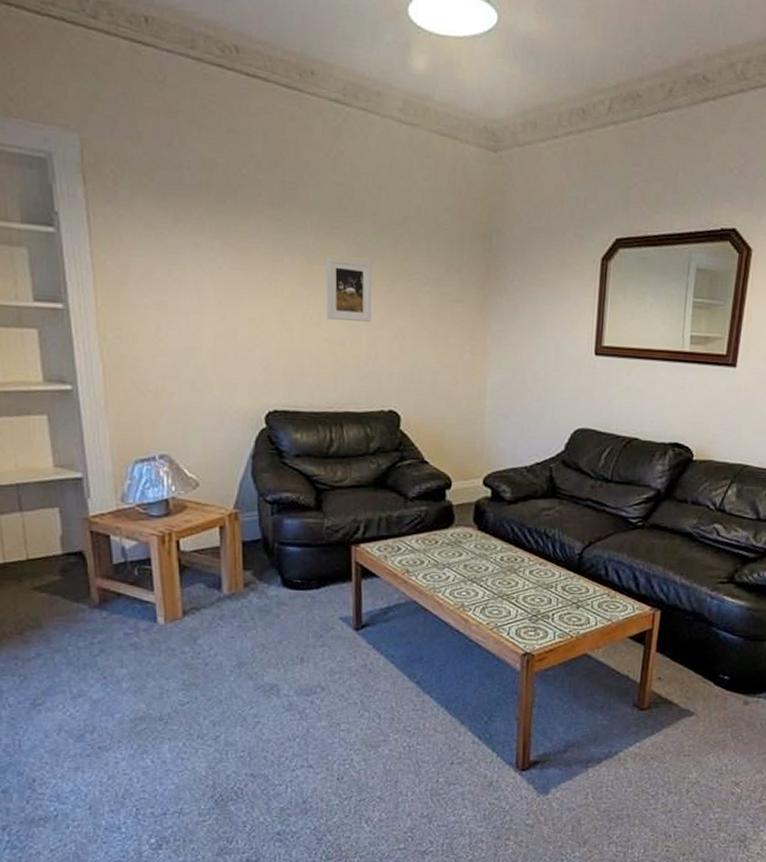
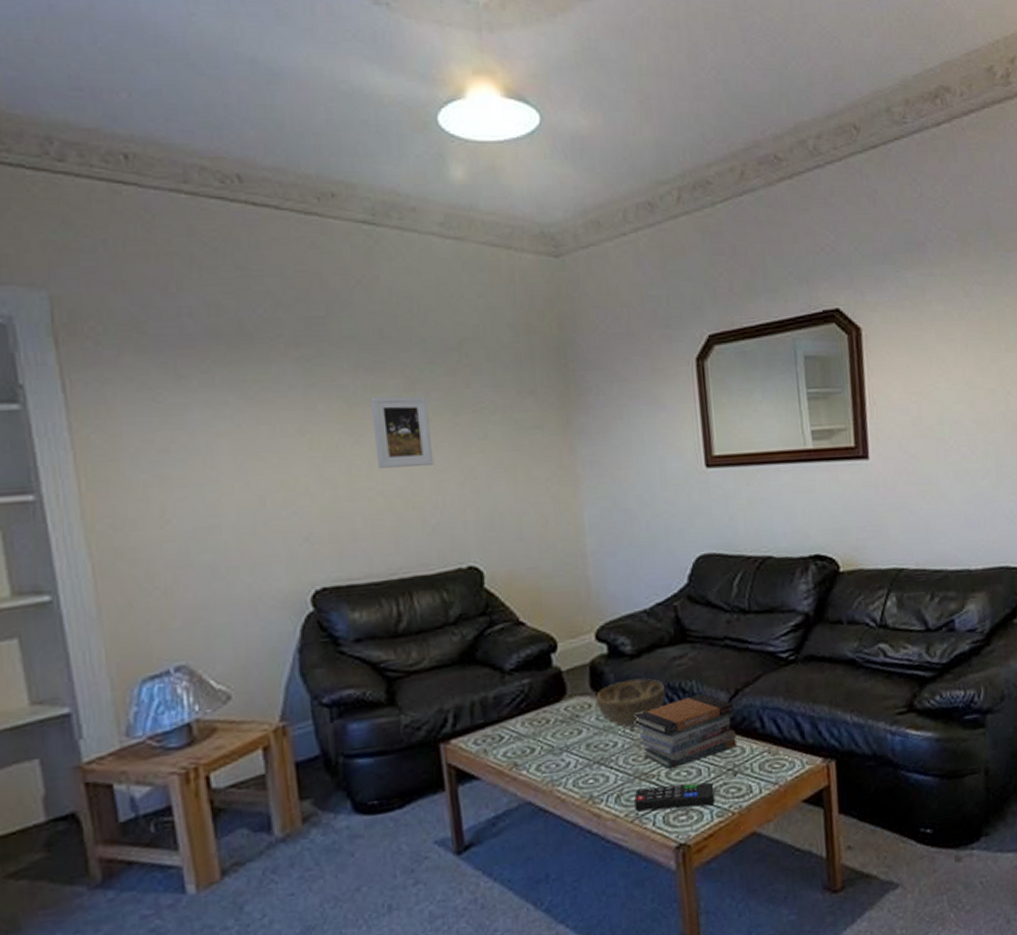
decorative bowl: none [477,520,534,558] -> present [596,678,667,728]
remote control: none [495,606,560,627] -> present [634,782,715,811]
book stack: none [505,540,586,595] -> present [635,693,737,770]

